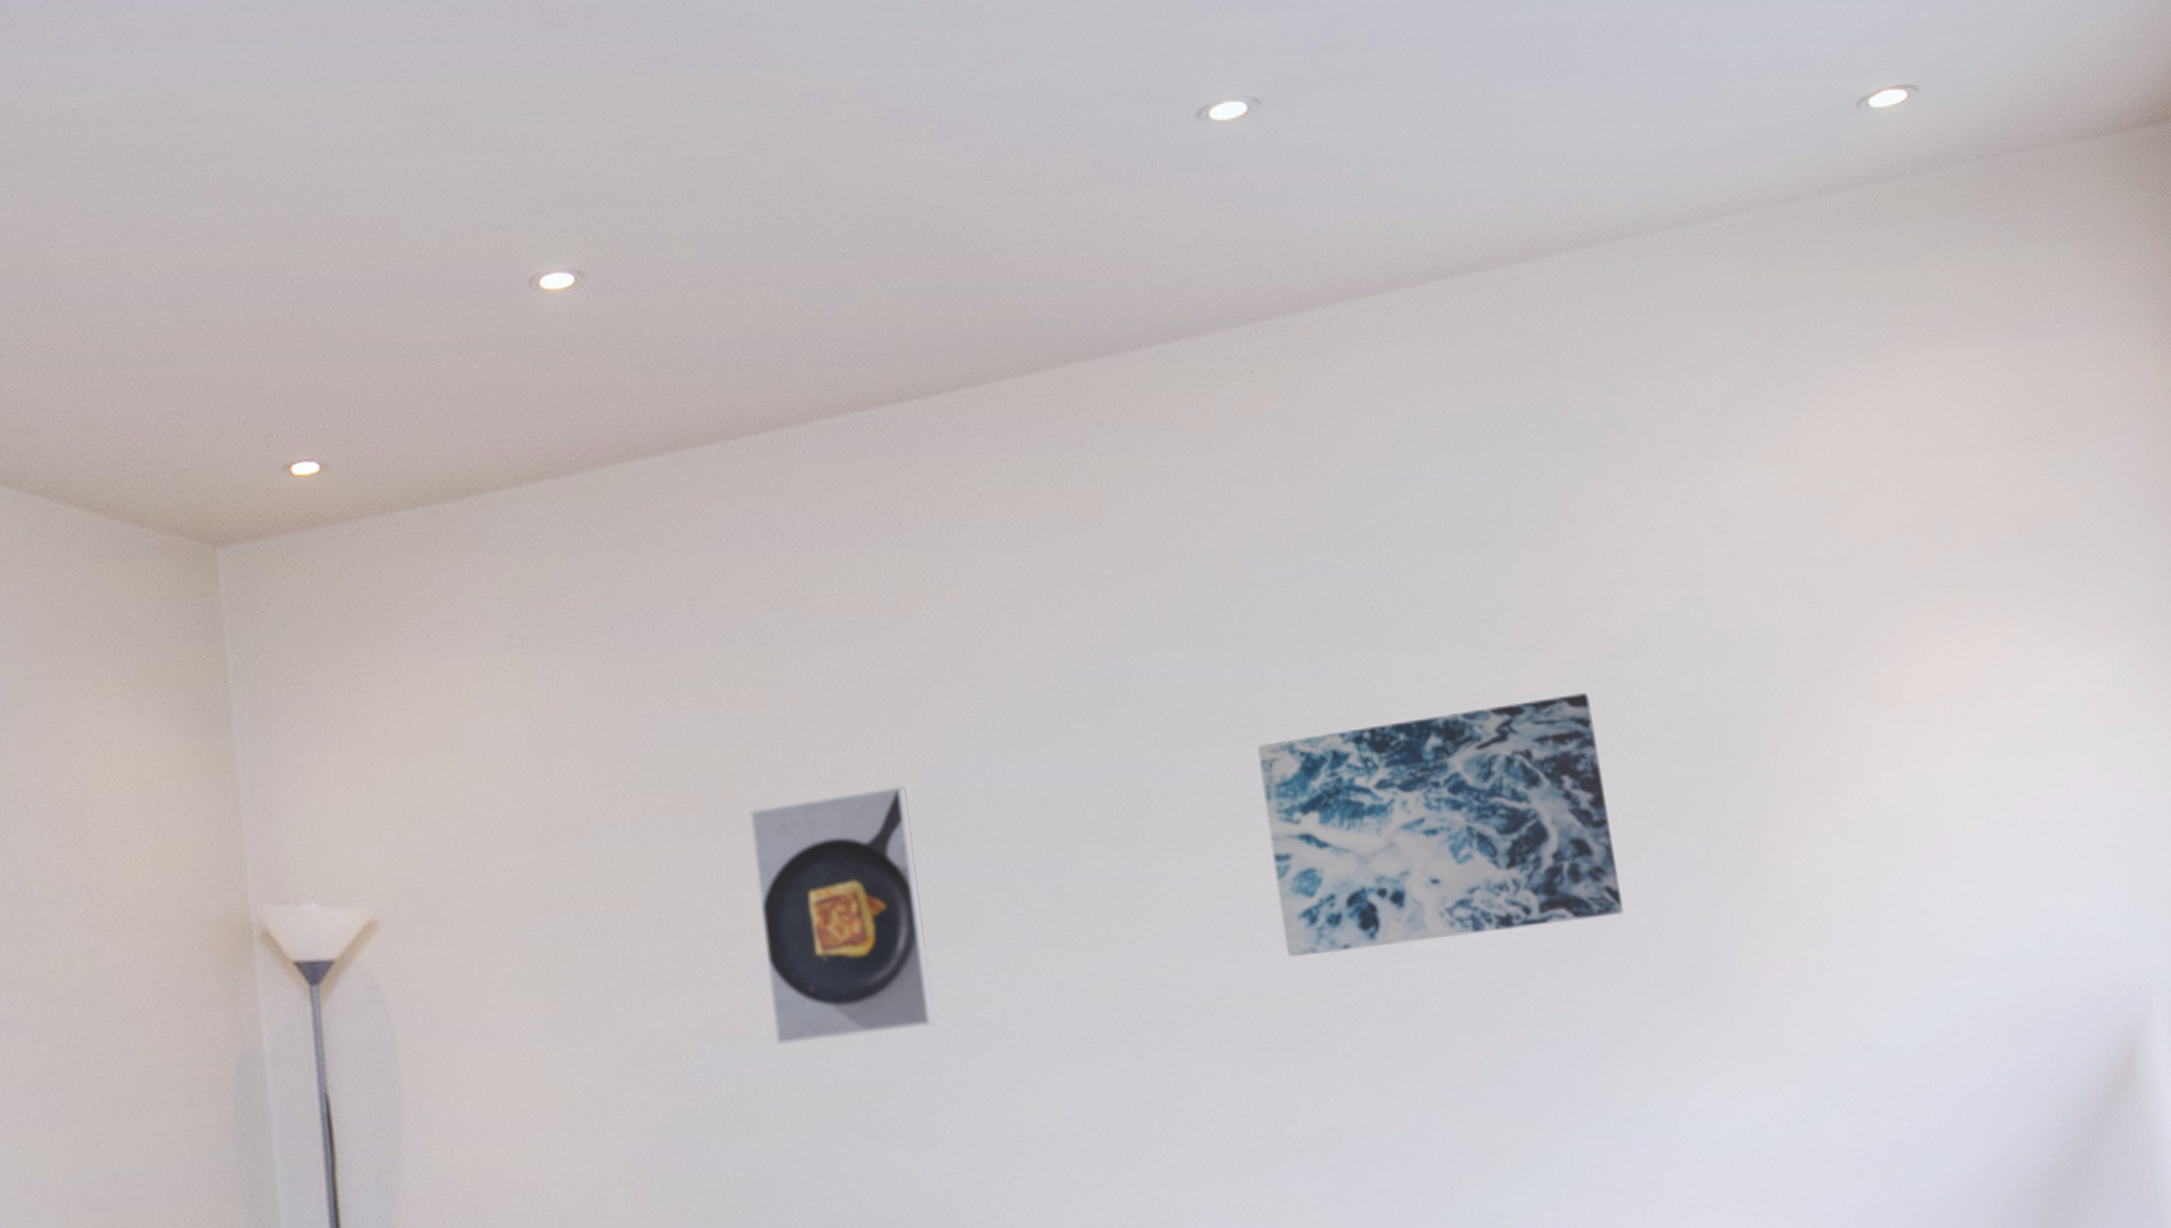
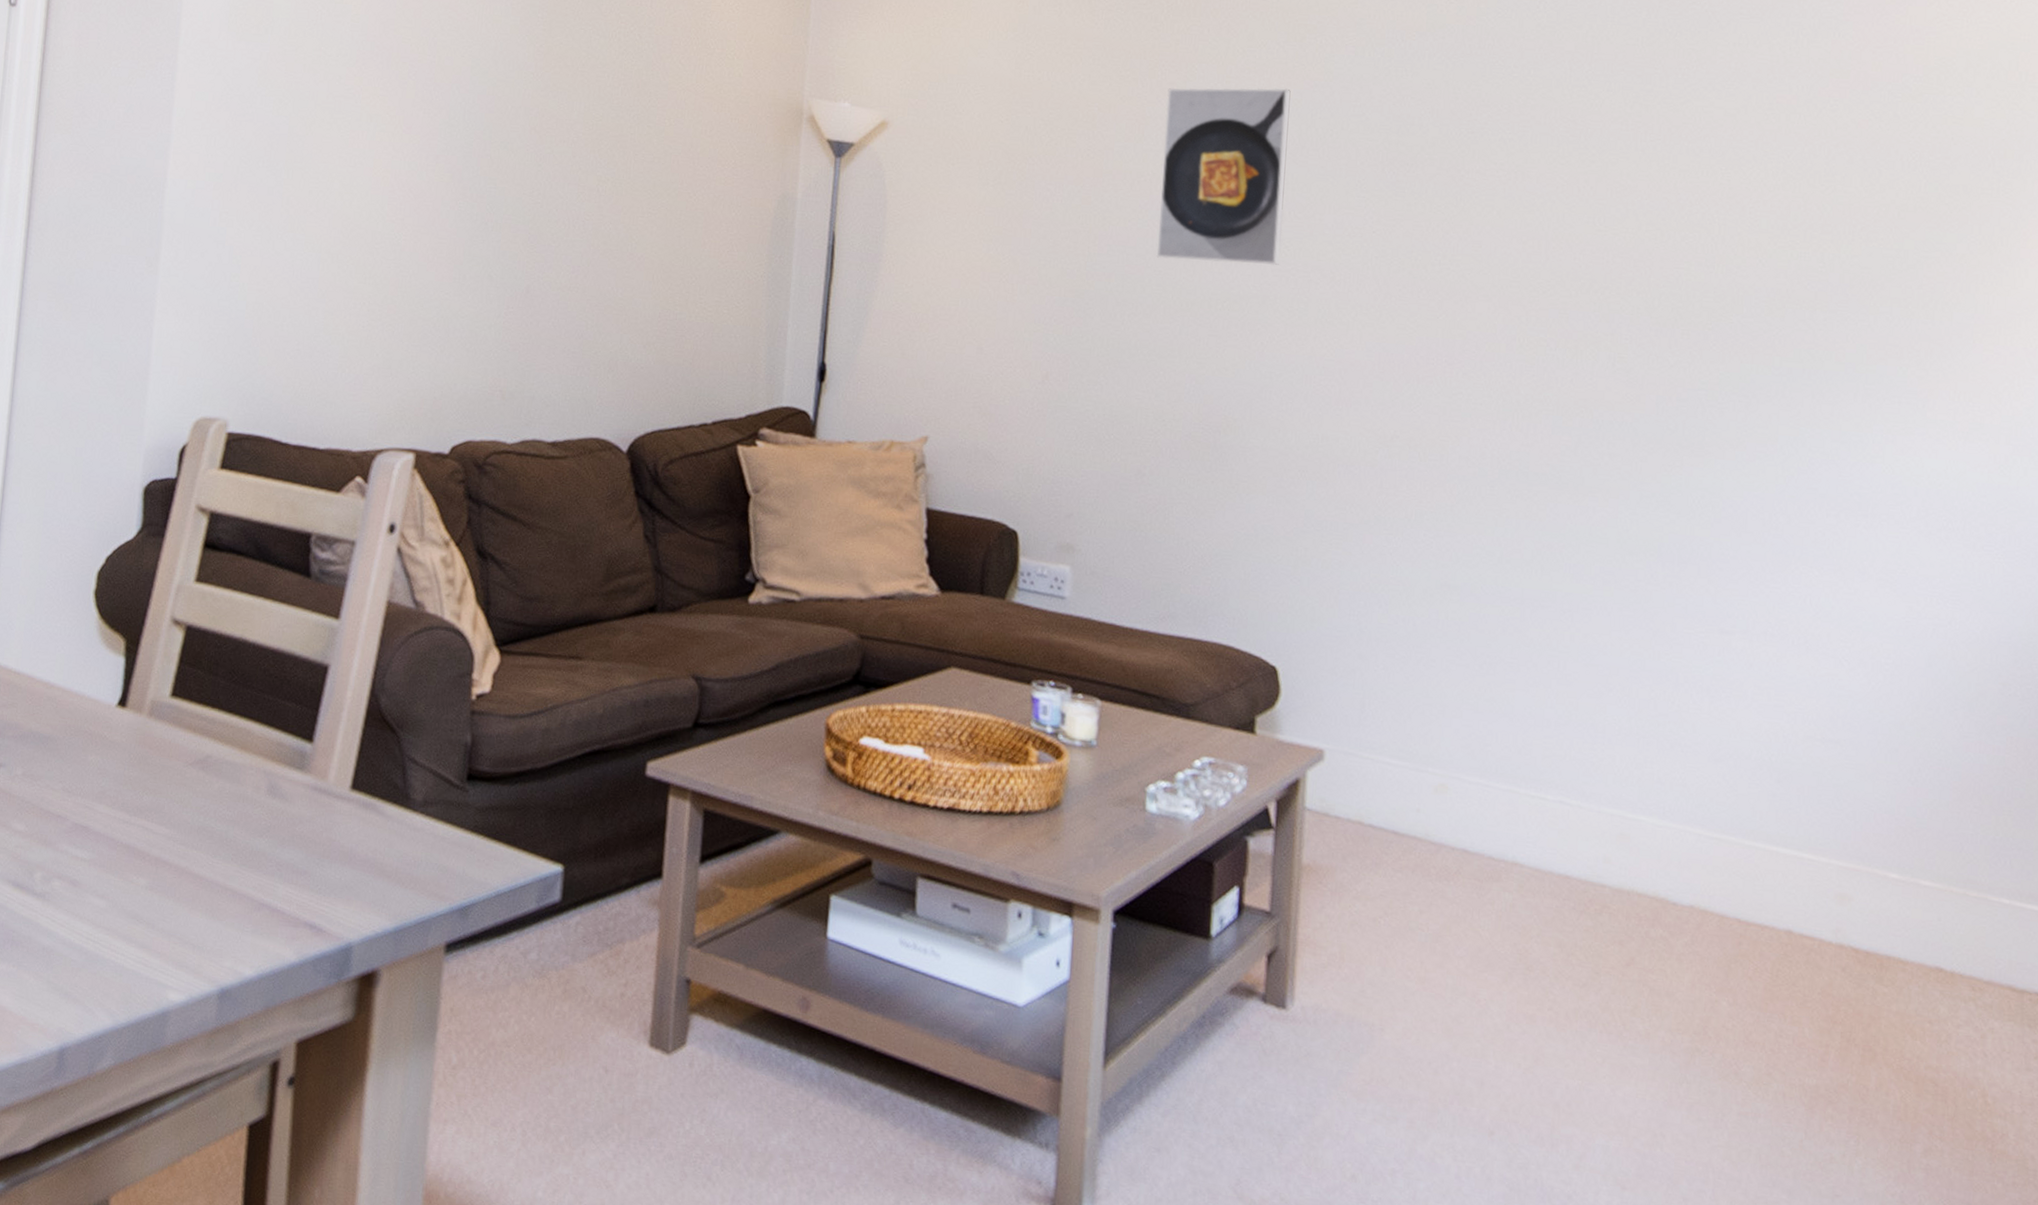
wall art: present [1257,692,1624,958] -> none [1573,102,1886,284]

